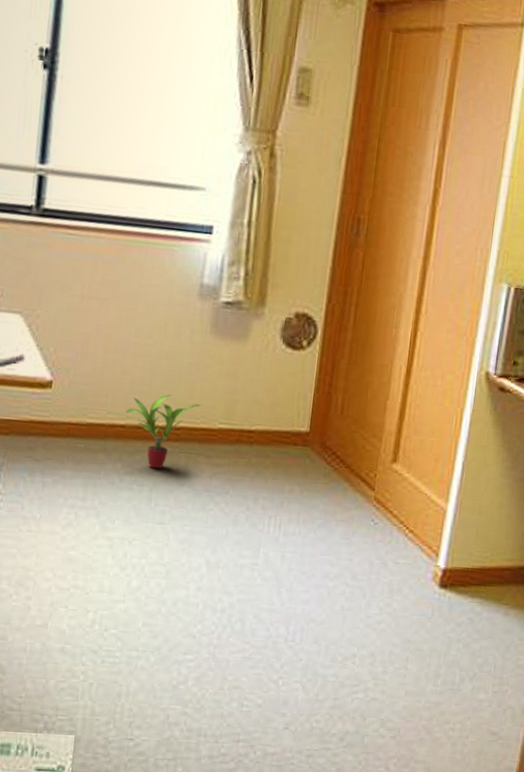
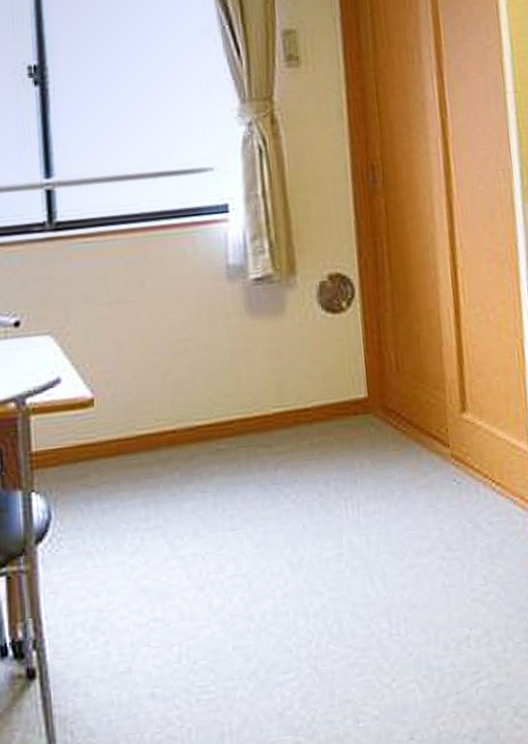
potted plant: present [125,394,201,469] -> none [174,387,250,471]

